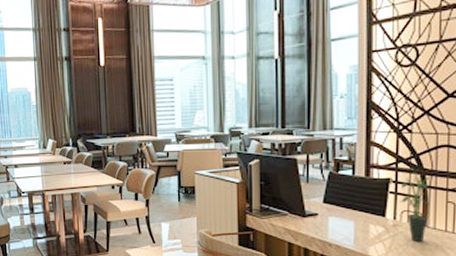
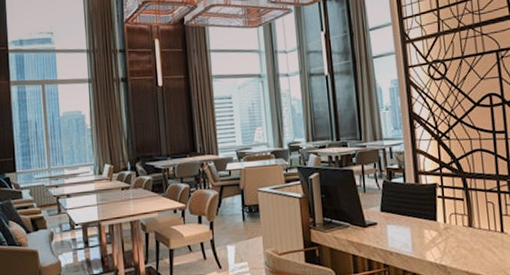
potted plant: present [400,172,431,241] -> none [447,175,473,242]

